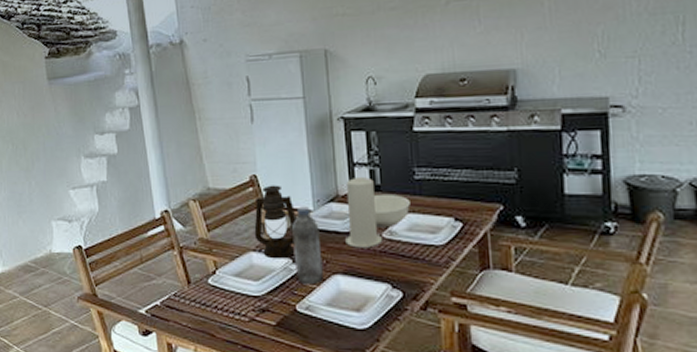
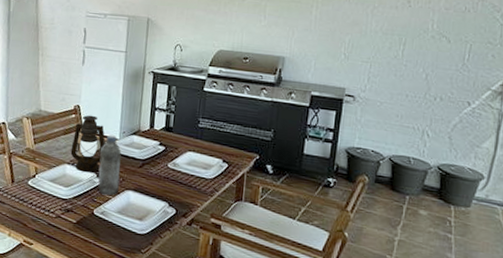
candle: present [345,177,382,248] -> none [139,119,168,174]
bowl: present [373,195,411,228] -> none [164,134,193,161]

